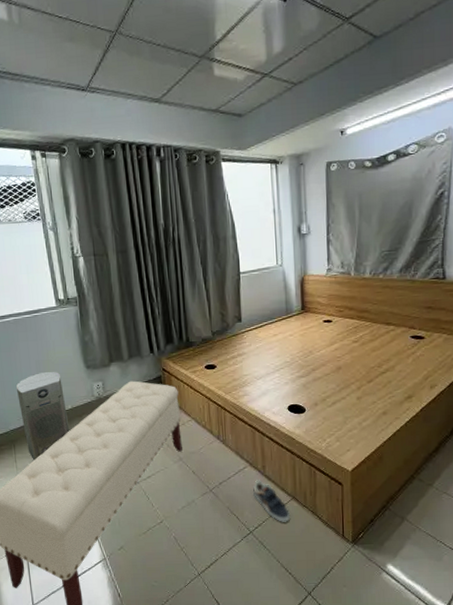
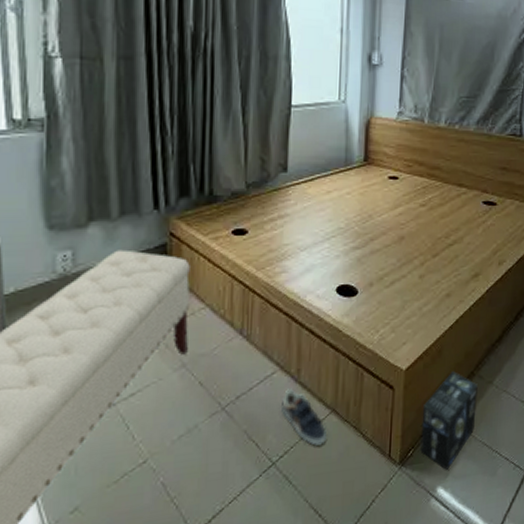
box: none [369,474,419,552] -> present [420,371,478,470]

